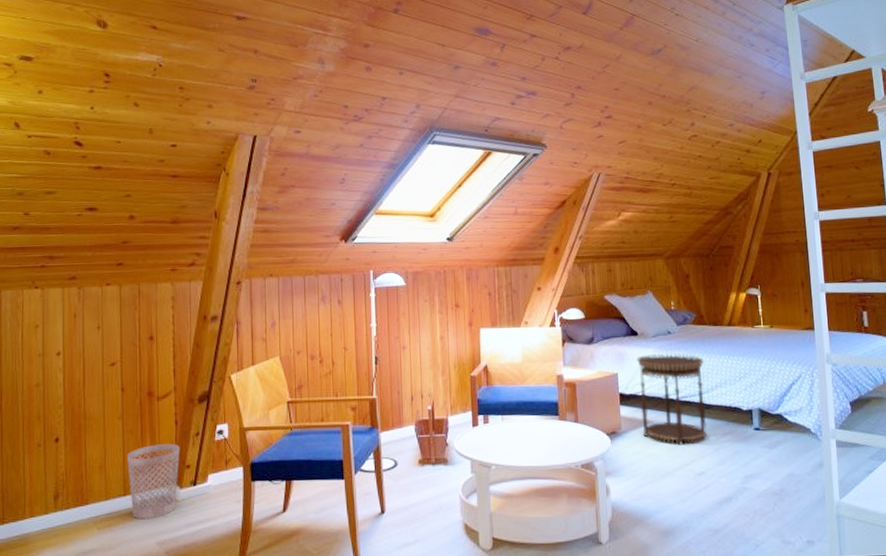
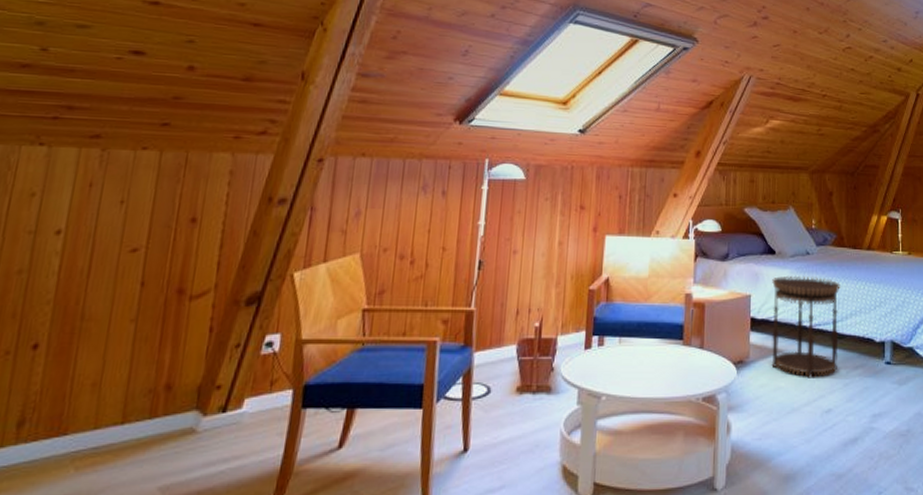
wastebasket: present [127,443,180,520] -> none [129,356,212,457]

